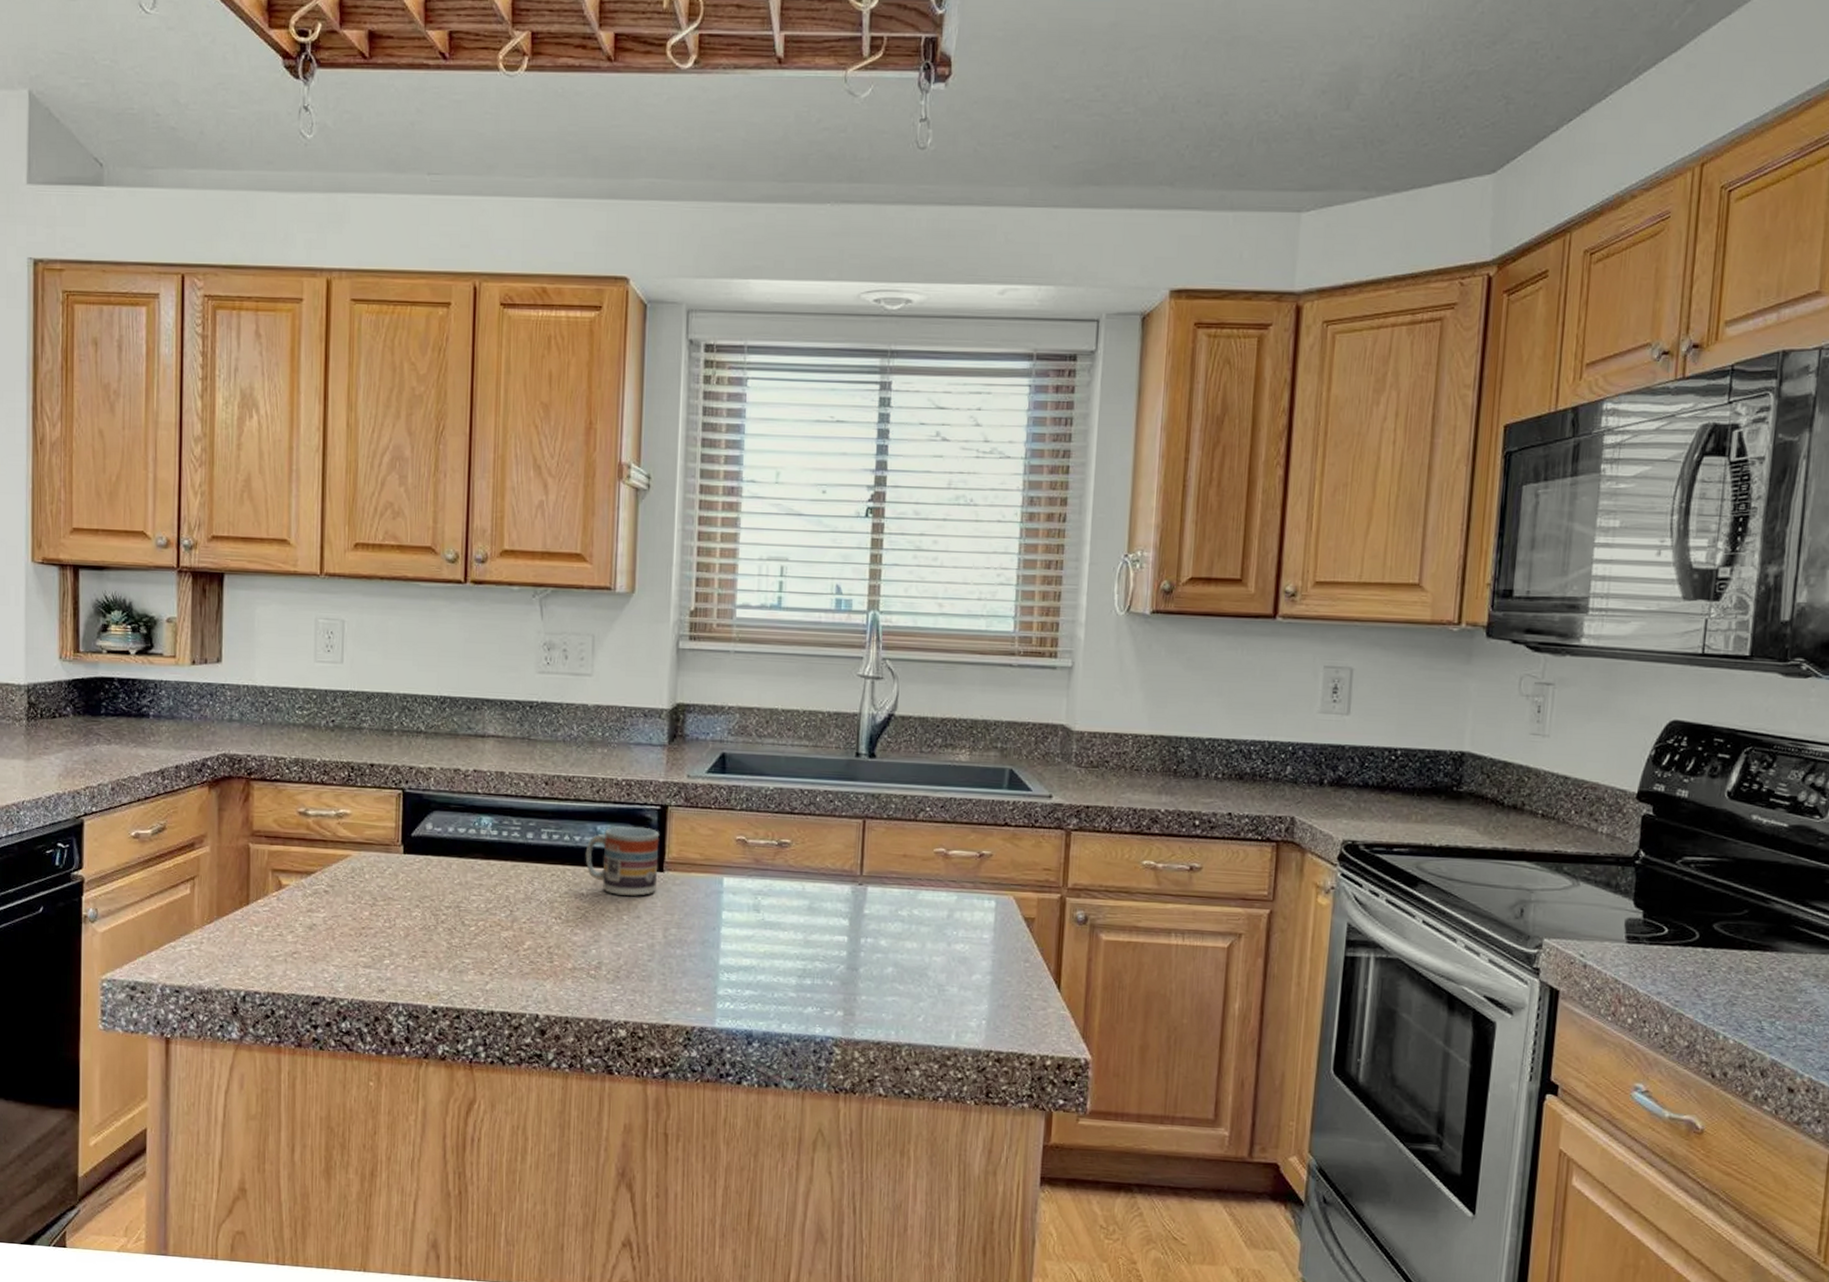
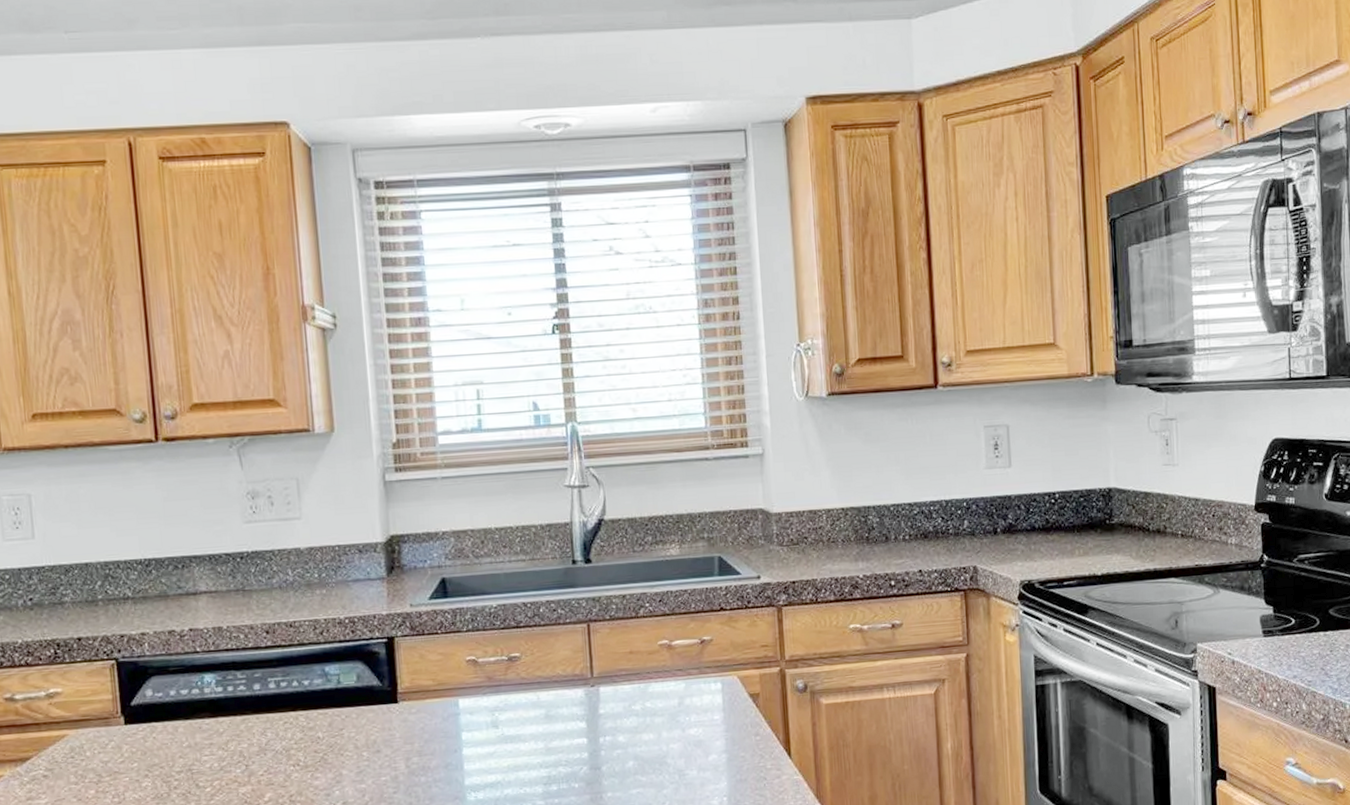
cup: present [585,826,660,896] -> none [316,661,393,733]

